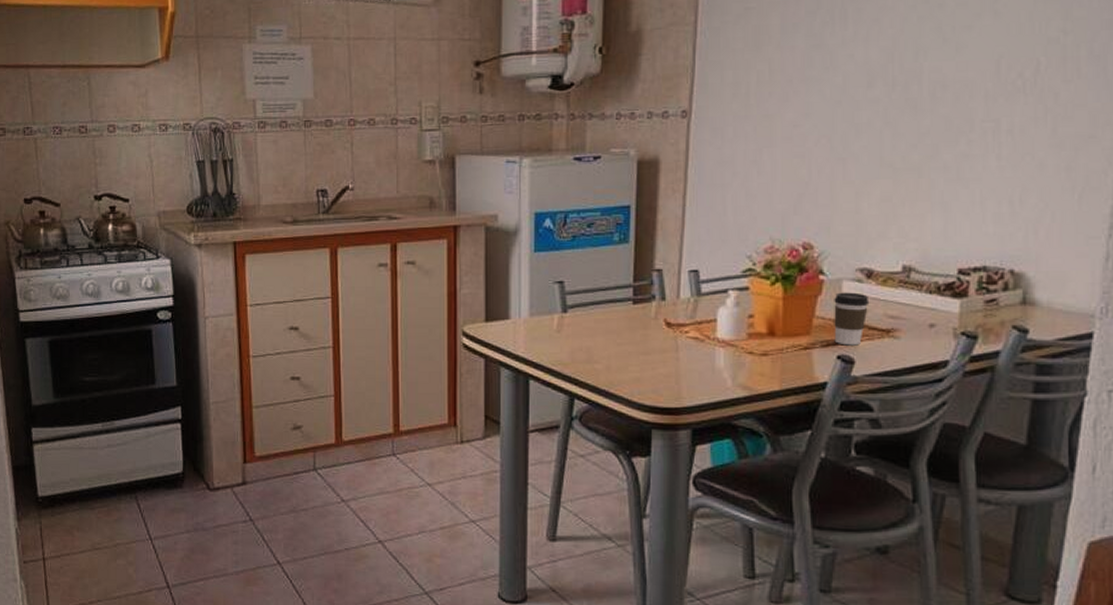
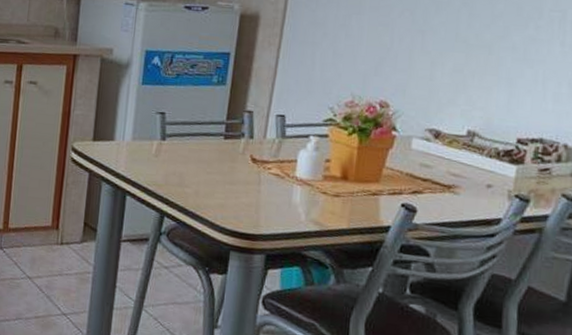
coffee cup: present [834,292,870,346] -> none [400,148,435,197]

